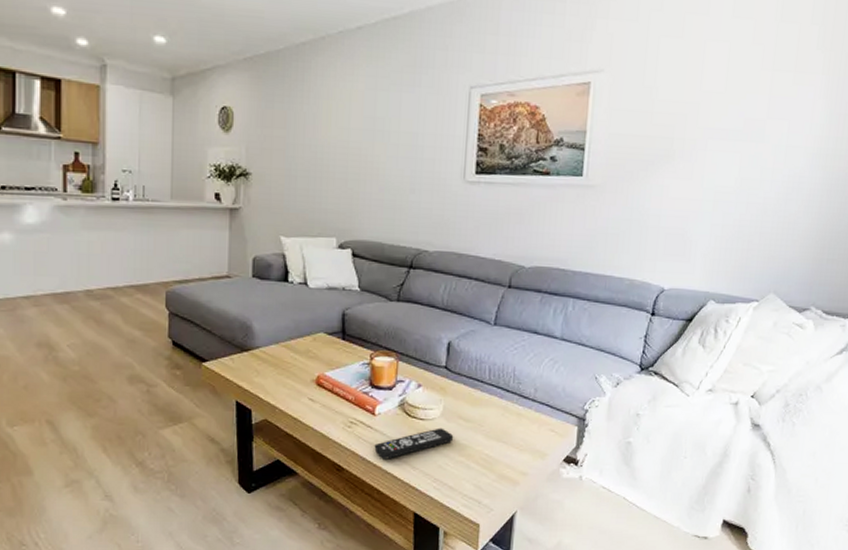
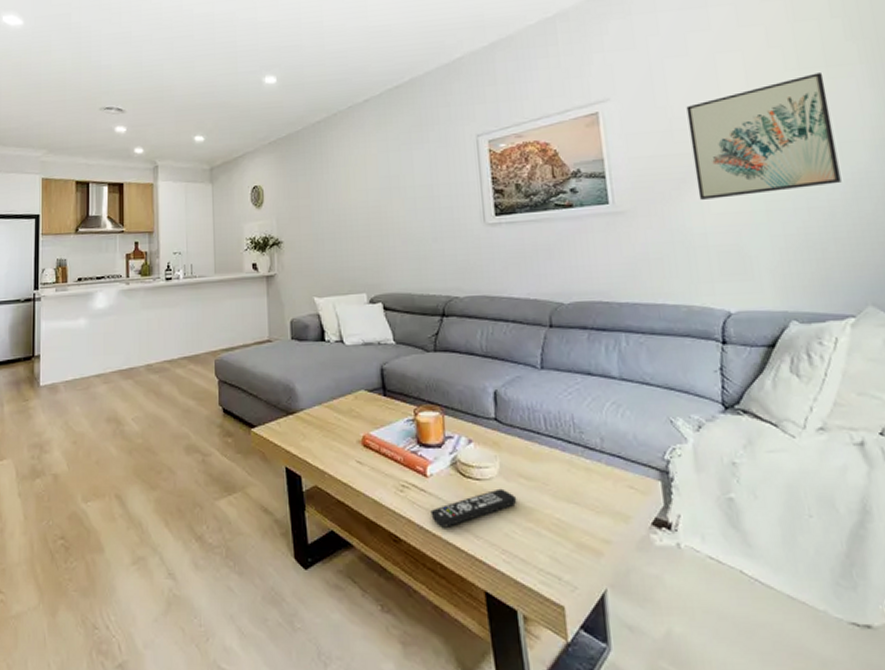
wall art: none [661,76,790,185] -> present [686,73,842,200]

